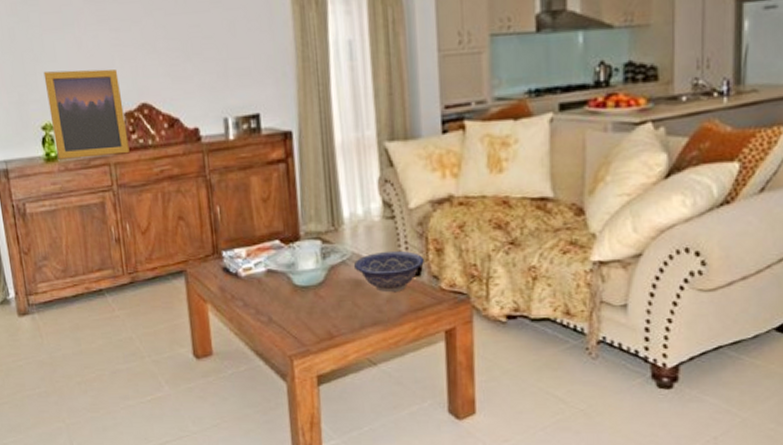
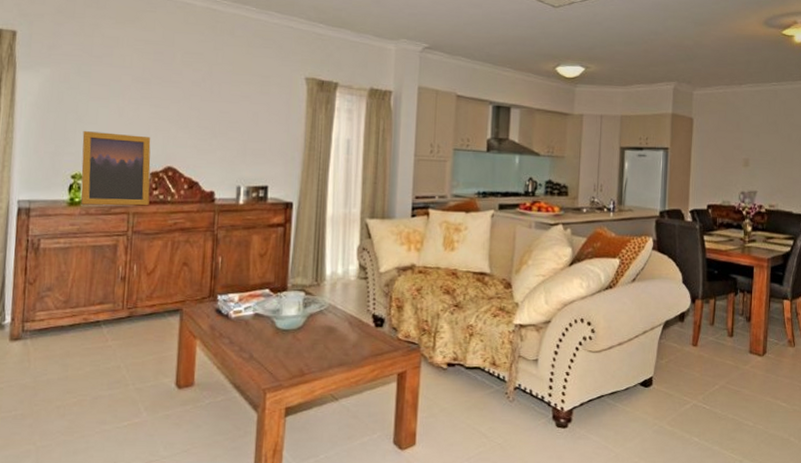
decorative bowl: present [353,250,424,293] -> none [329,305,387,340]

